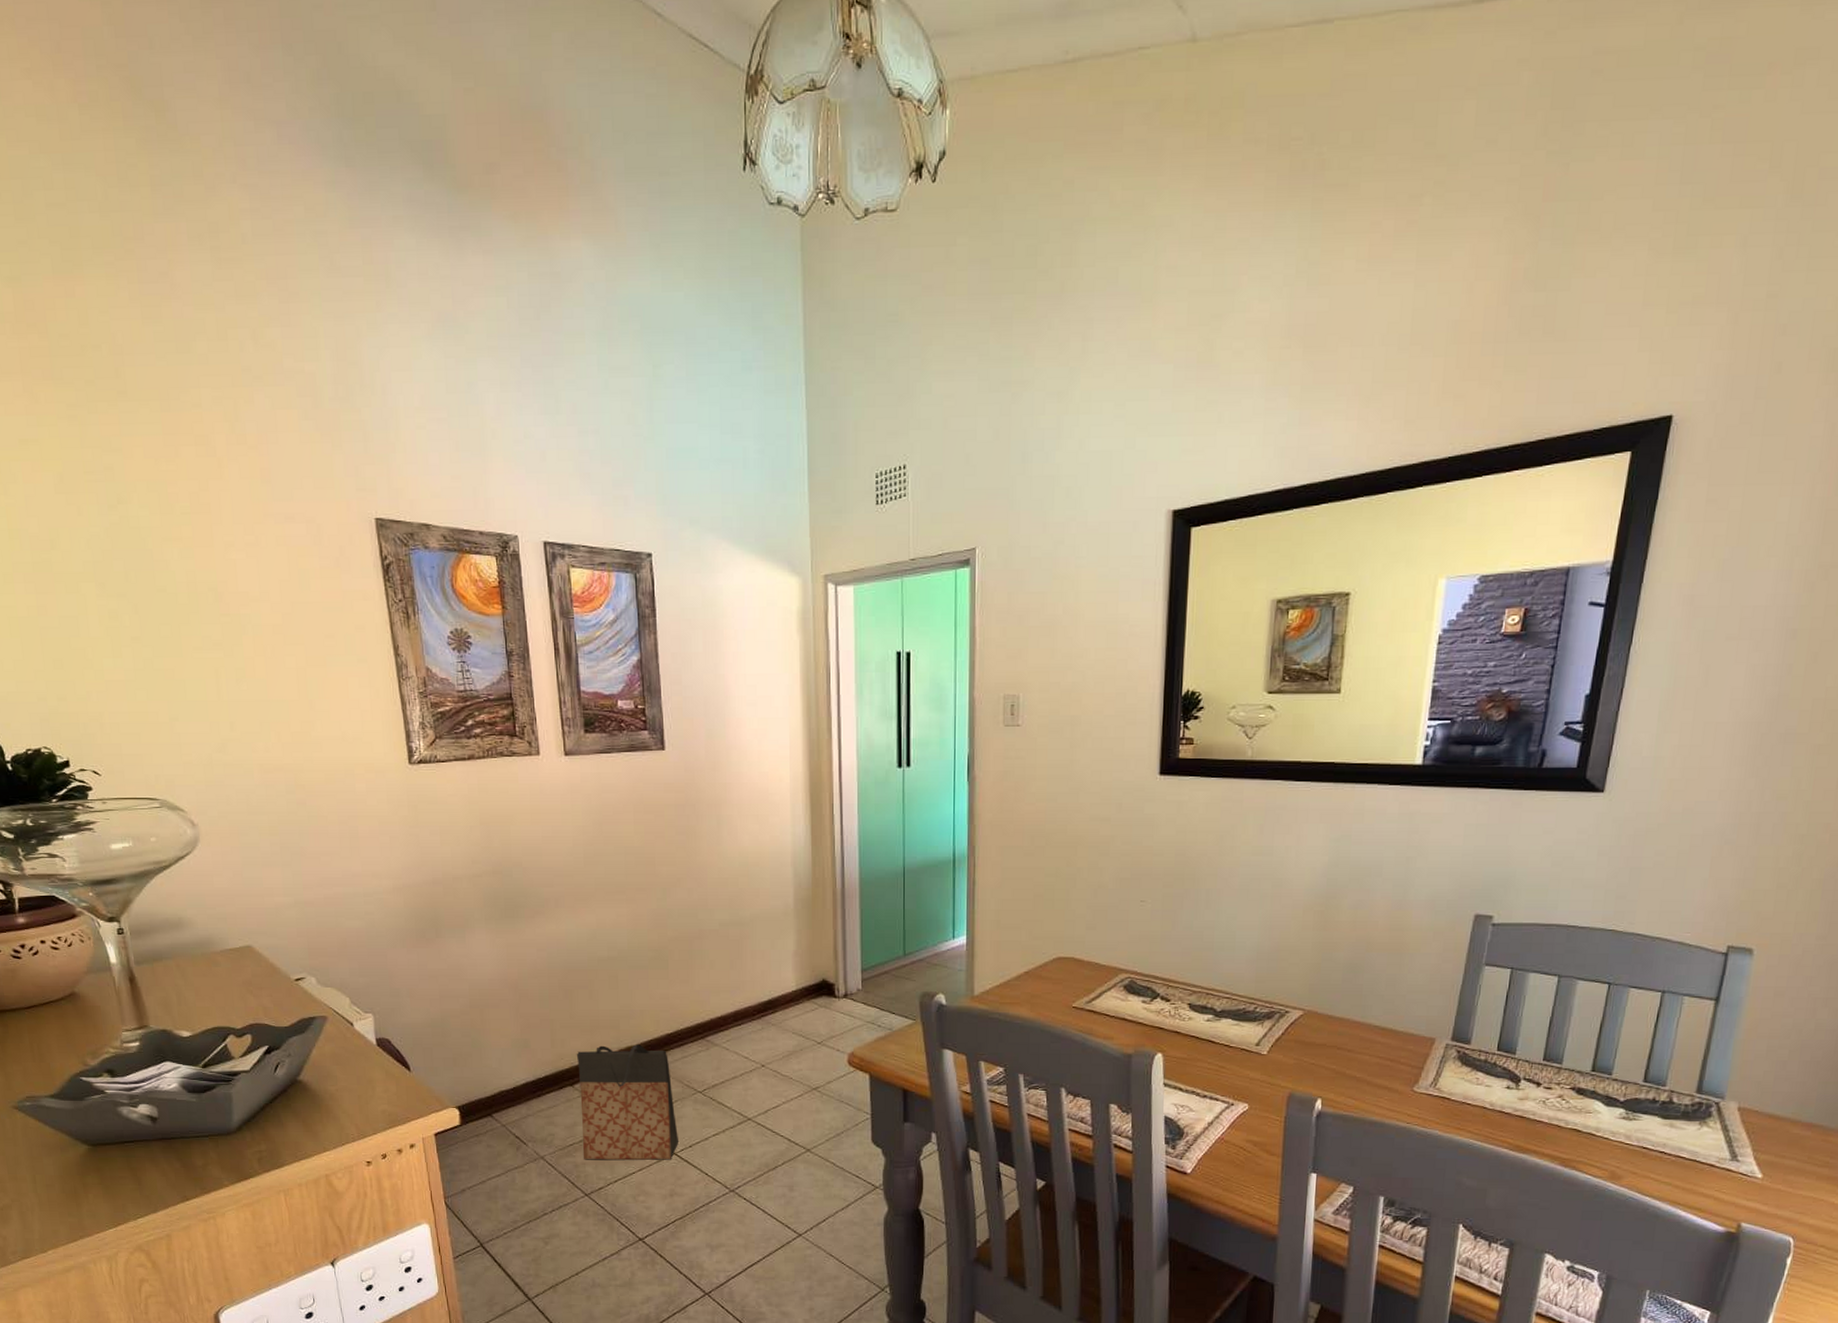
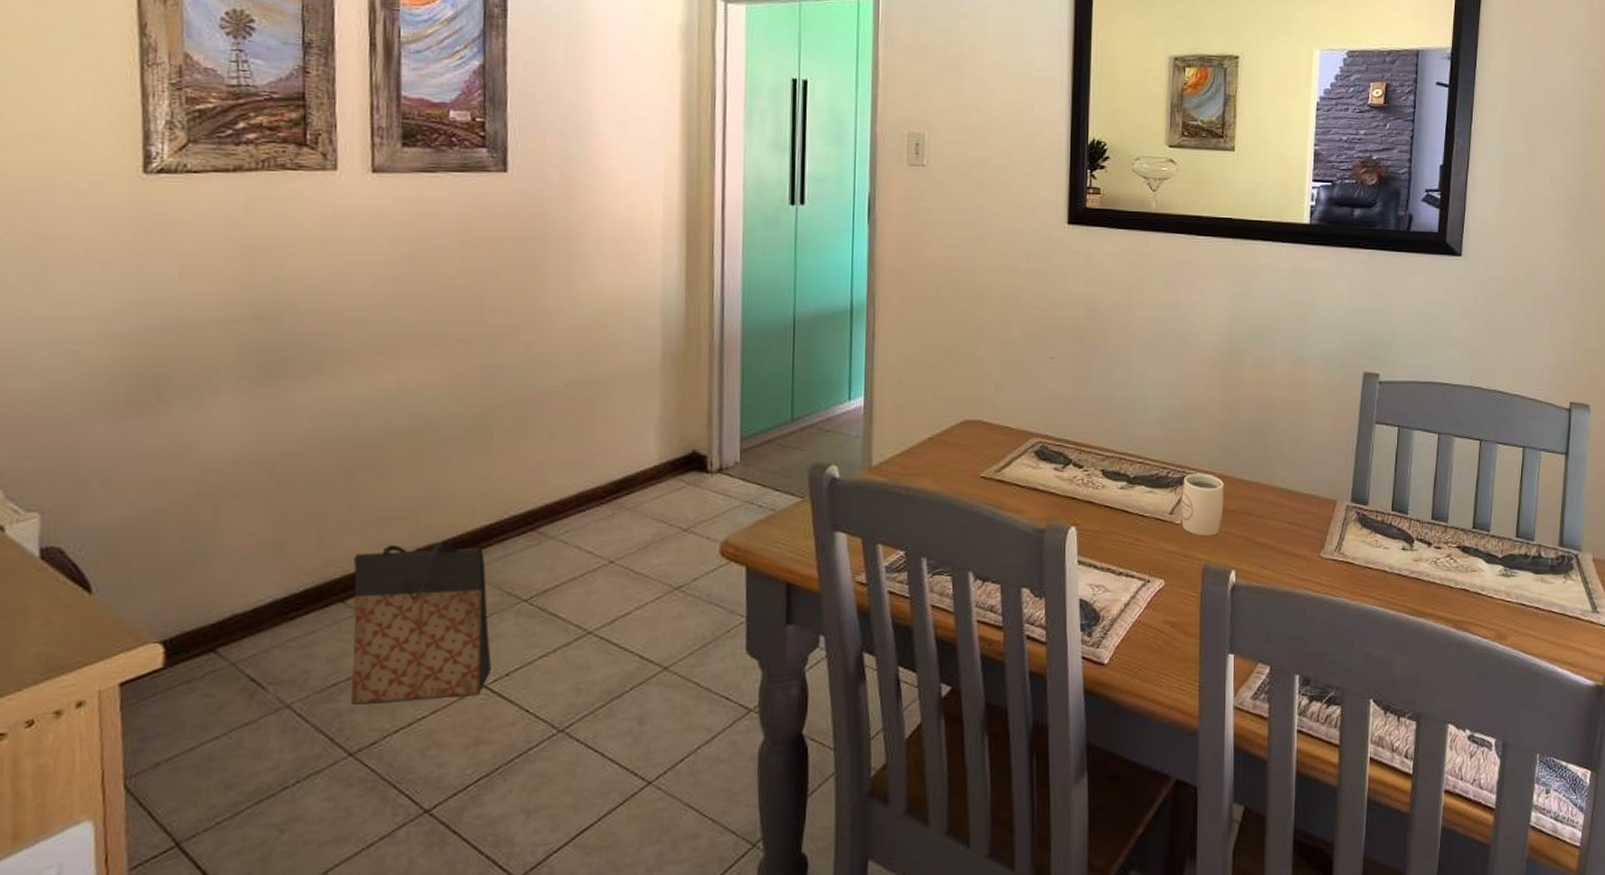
mug: none [1267,1009,1314,1067] -> present [1181,473,1224,537]

